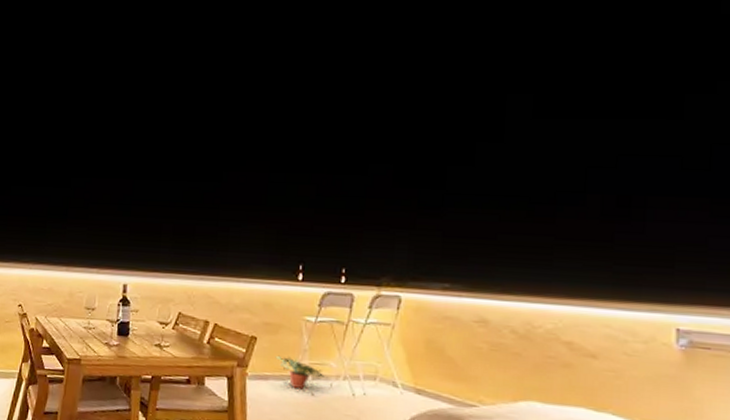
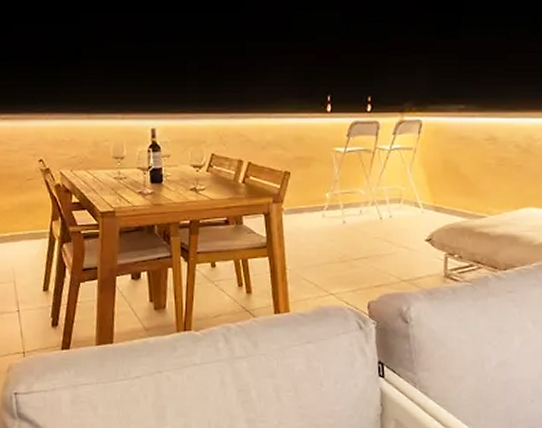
potted plant: present [275,355,328,390] -> none [308,188,358,219]

